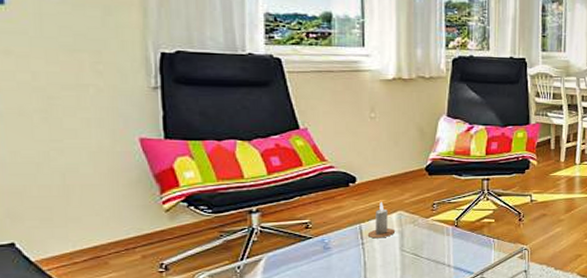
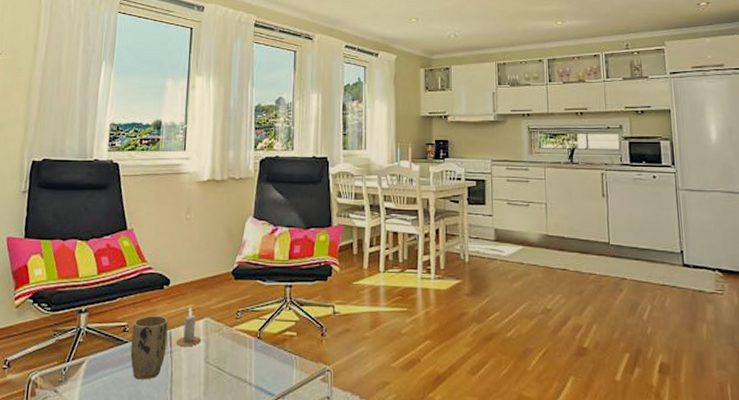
plant pot: none [316,212,357,271] -> present [130,315,168,380]

